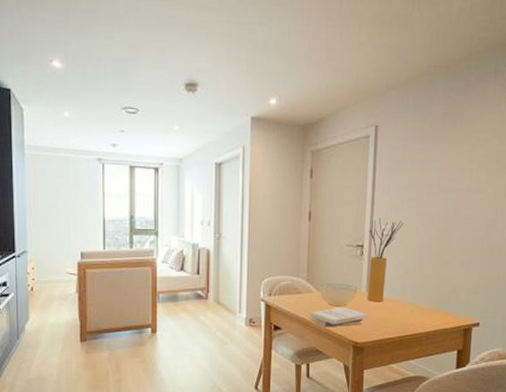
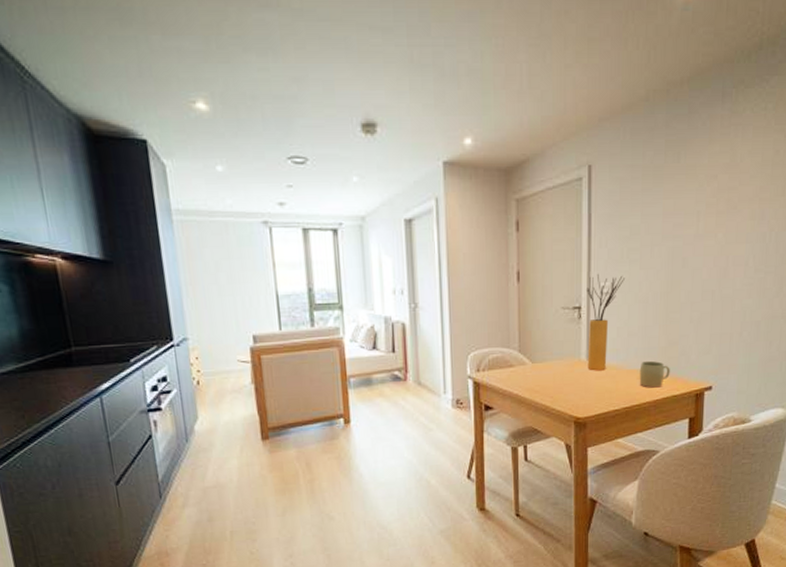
books: present [309,308,368,327] -> none [524,379,590,403]
bowl: present [320,283,358,307] -> none [534,352,577,379]
mug: none [413,296,441,321] -> present [639,360,670,388]

